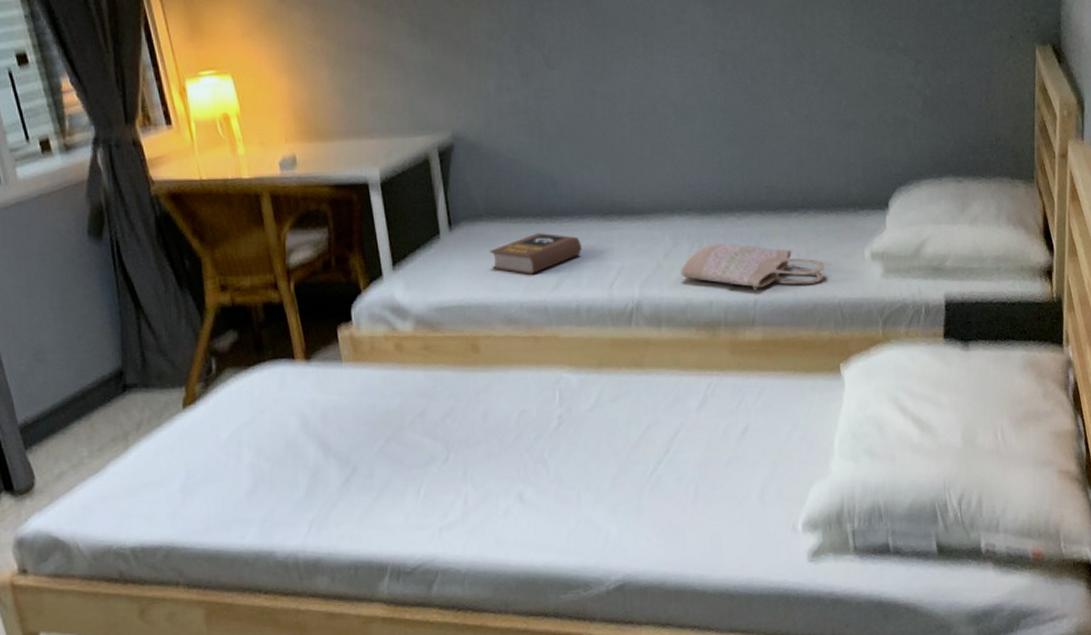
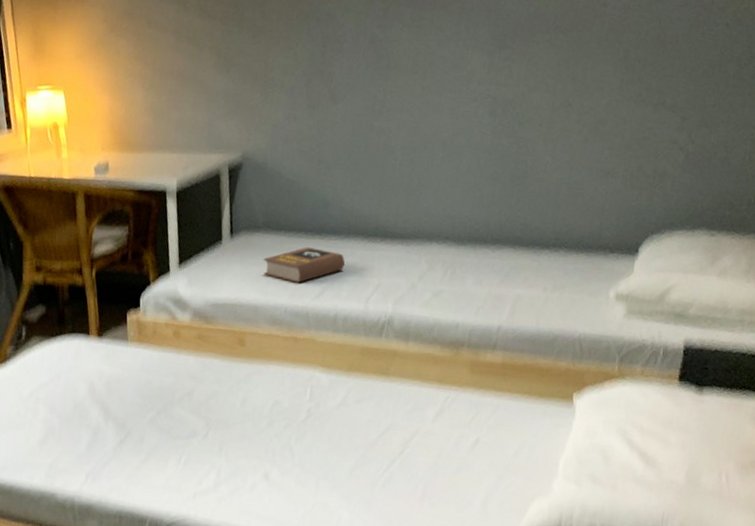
shopping bag: present [681,244,825,291] -> none [432,271,569,318]

